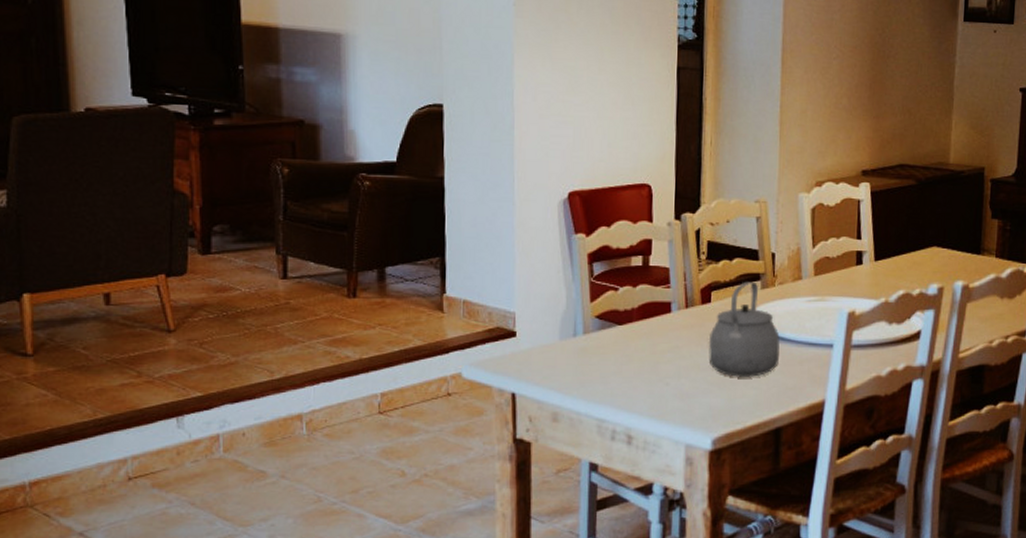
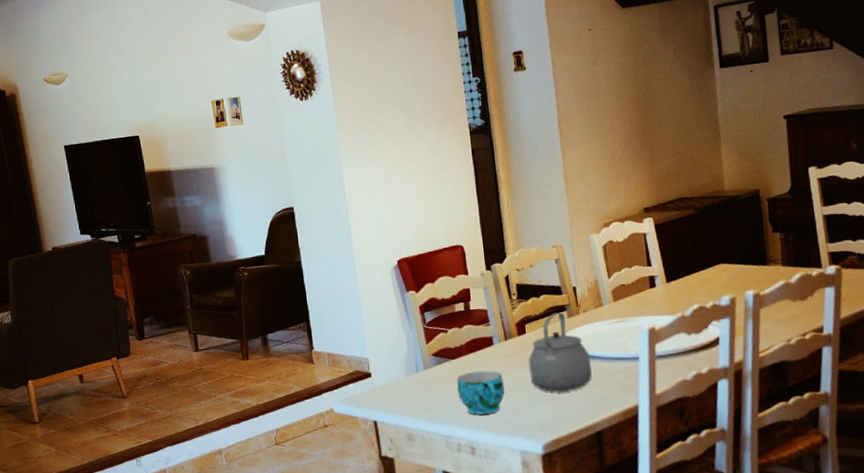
cup: none [620,342,677,396] -> present [456,370,505,415]

